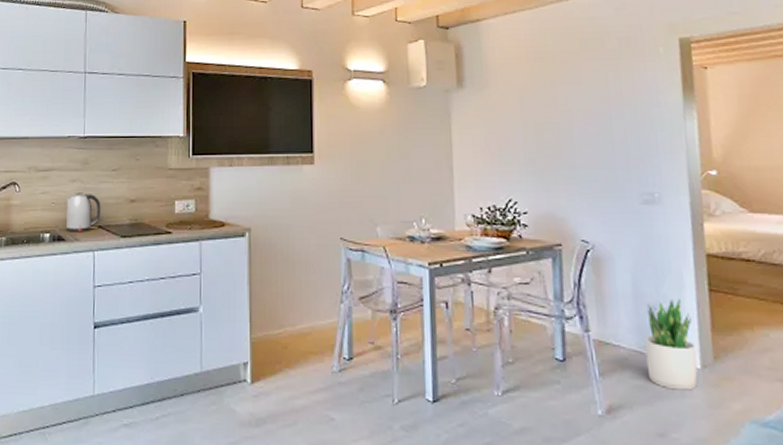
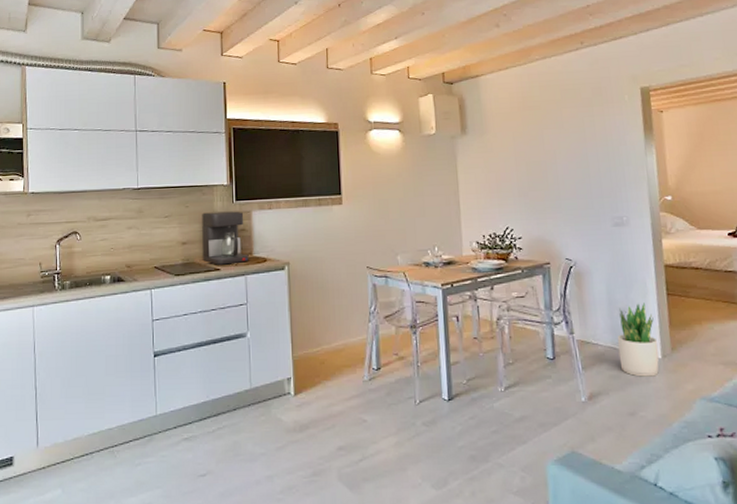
kettle: present [65,193,101,233] -> none [124,238,156,274]
coffee maker: none [153,167,205,228] -> present [202,211,249,265]

